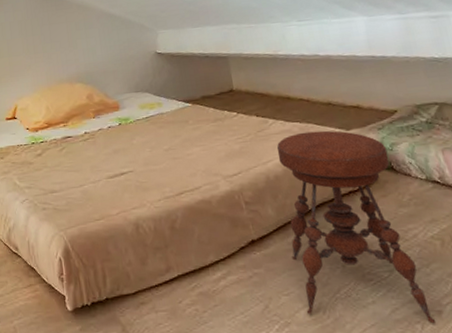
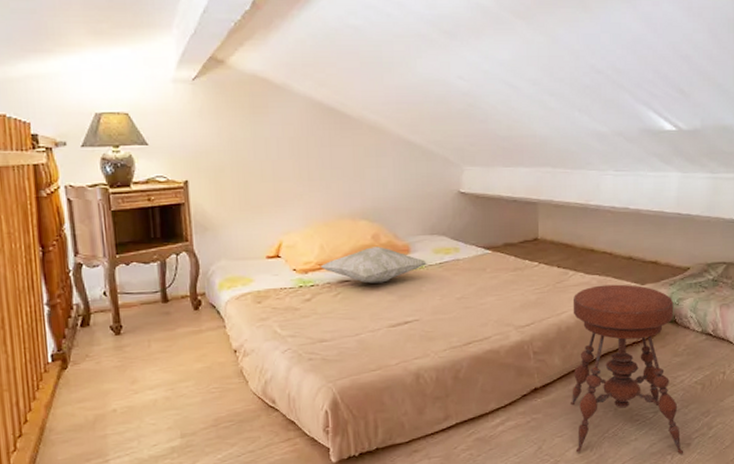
decorative pillow: none [48,105,135,139] -> present [321,247,427,284]

